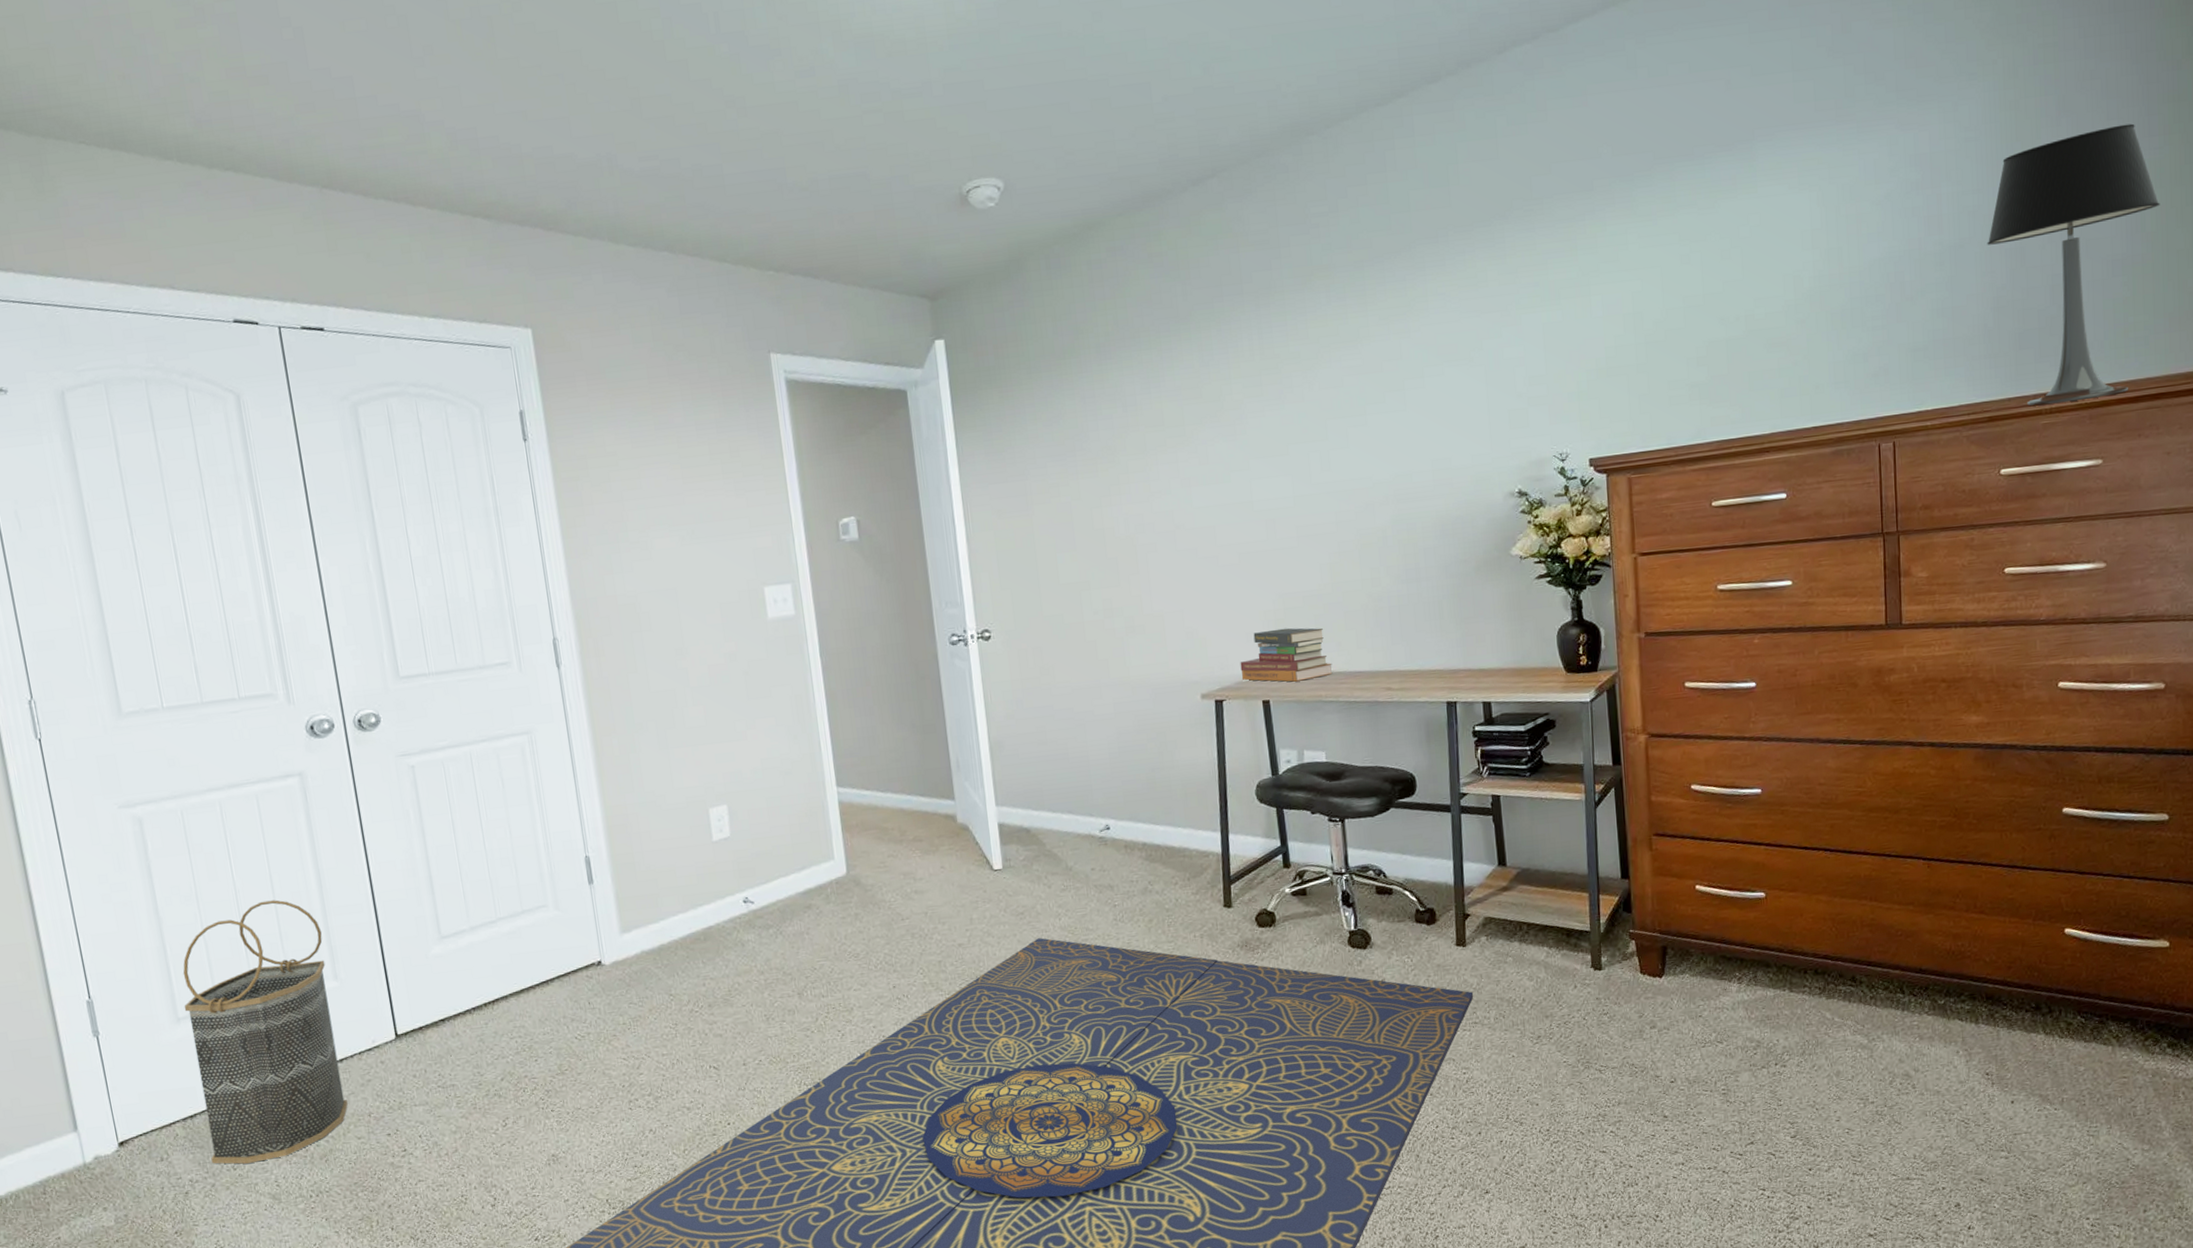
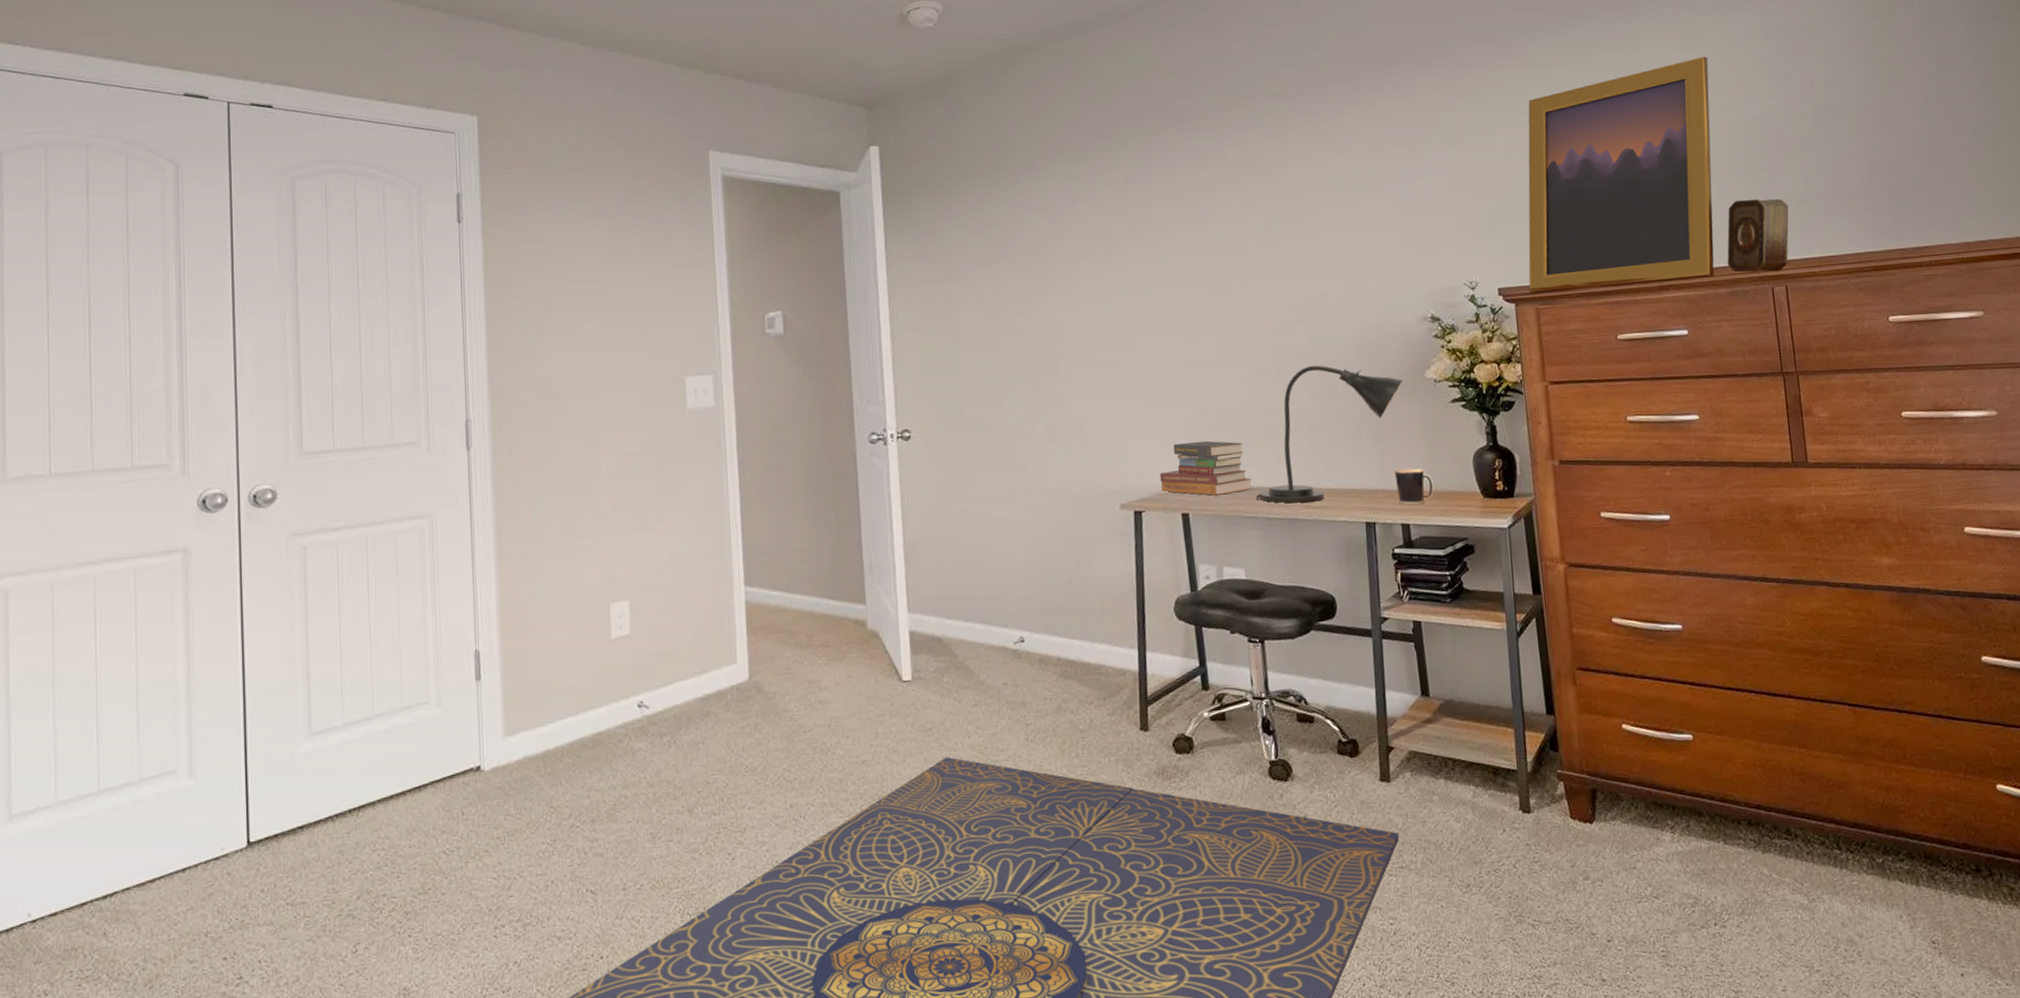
basket: present [183,900,348,1165] -> none [19,685,184,989]
desk lamp: none [1336,547,1487,687] -> present [1256,365,1402,503]
mug: none [1476,647,1515,684] -> present [1394,468,1433,506]
picture frame: none [1621,194,1828,464] -> present [1528,56,1715,295]
decorative box: none [1832,348,1904,430] -> present [1727,198,1789,273]
table lamp: present [1987,123,2160,407] -> none [1857,8,2011,259]

